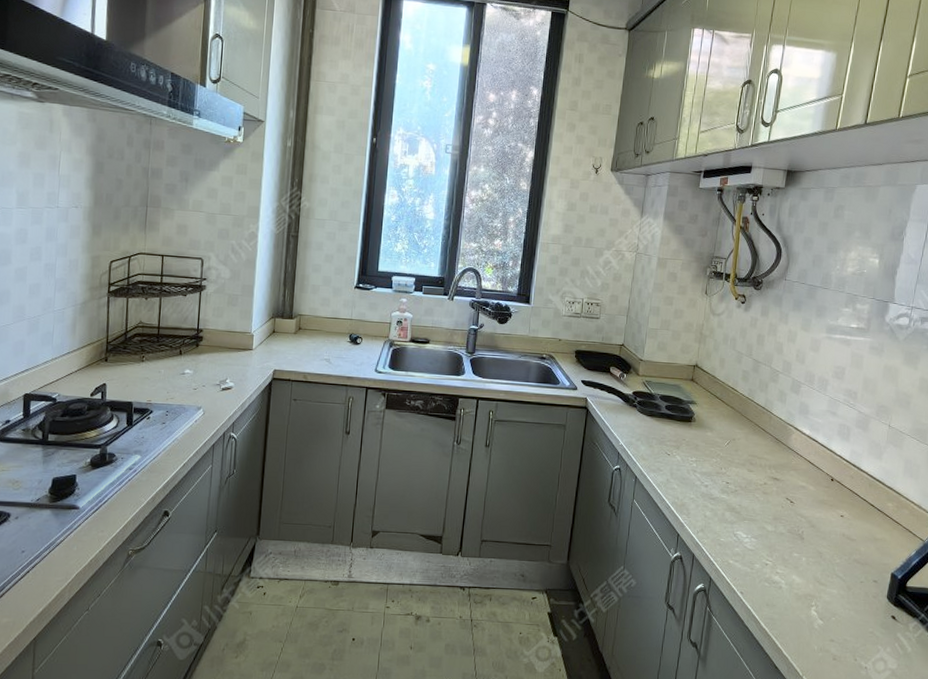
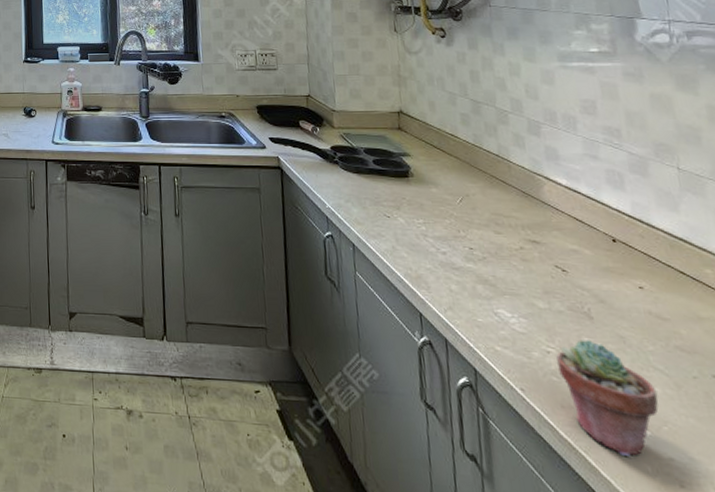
potted succulent: none [771,554,834,640] -> present [556,338,659,458]

